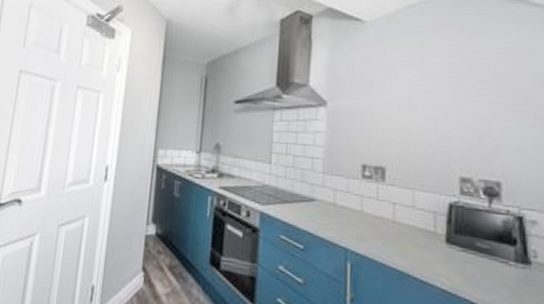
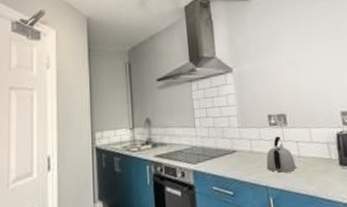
kettle: none [349,192,388,239] -> present [266,136,297,174]

